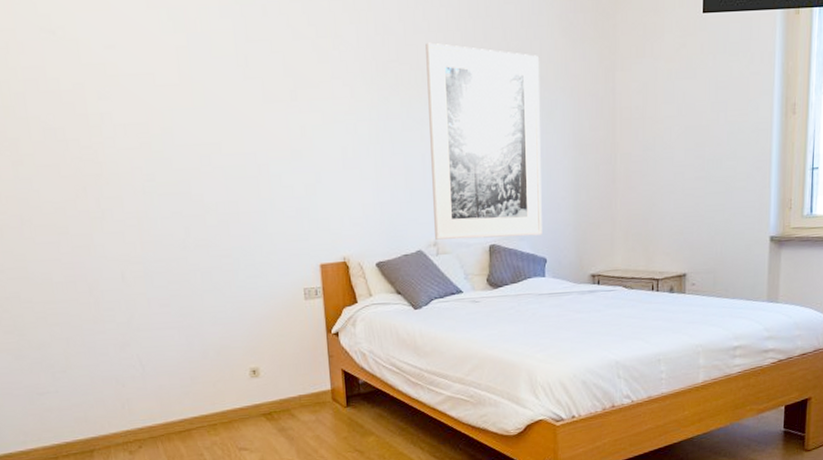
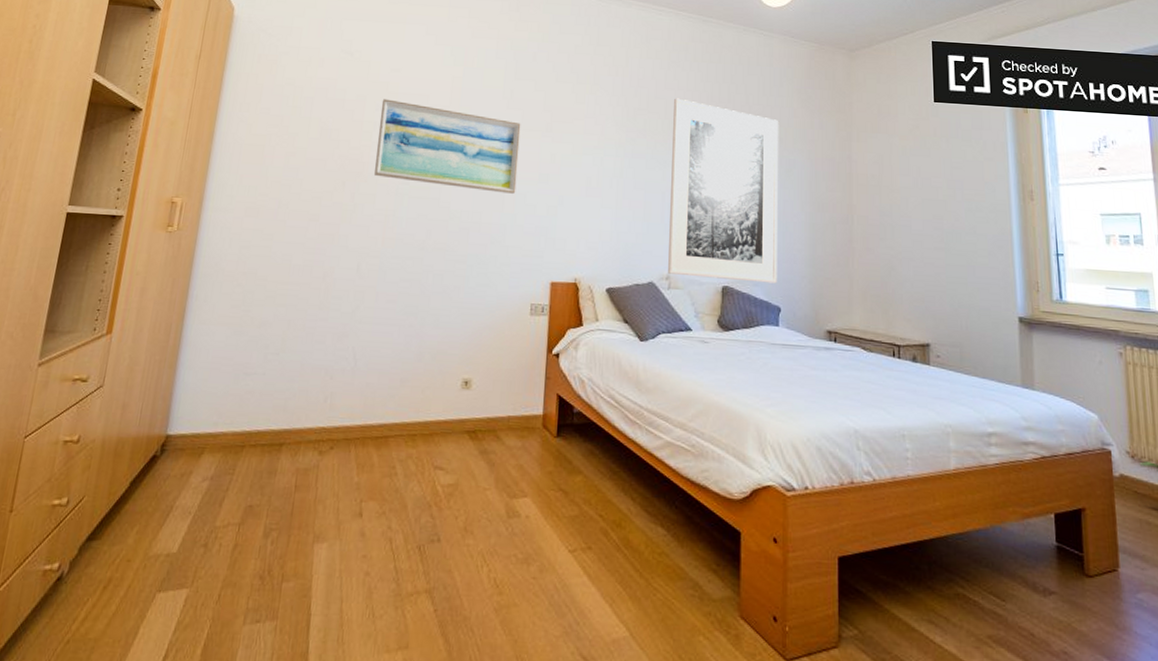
wall art: none [102,84,270,178] -> present [374,99,521,194]

